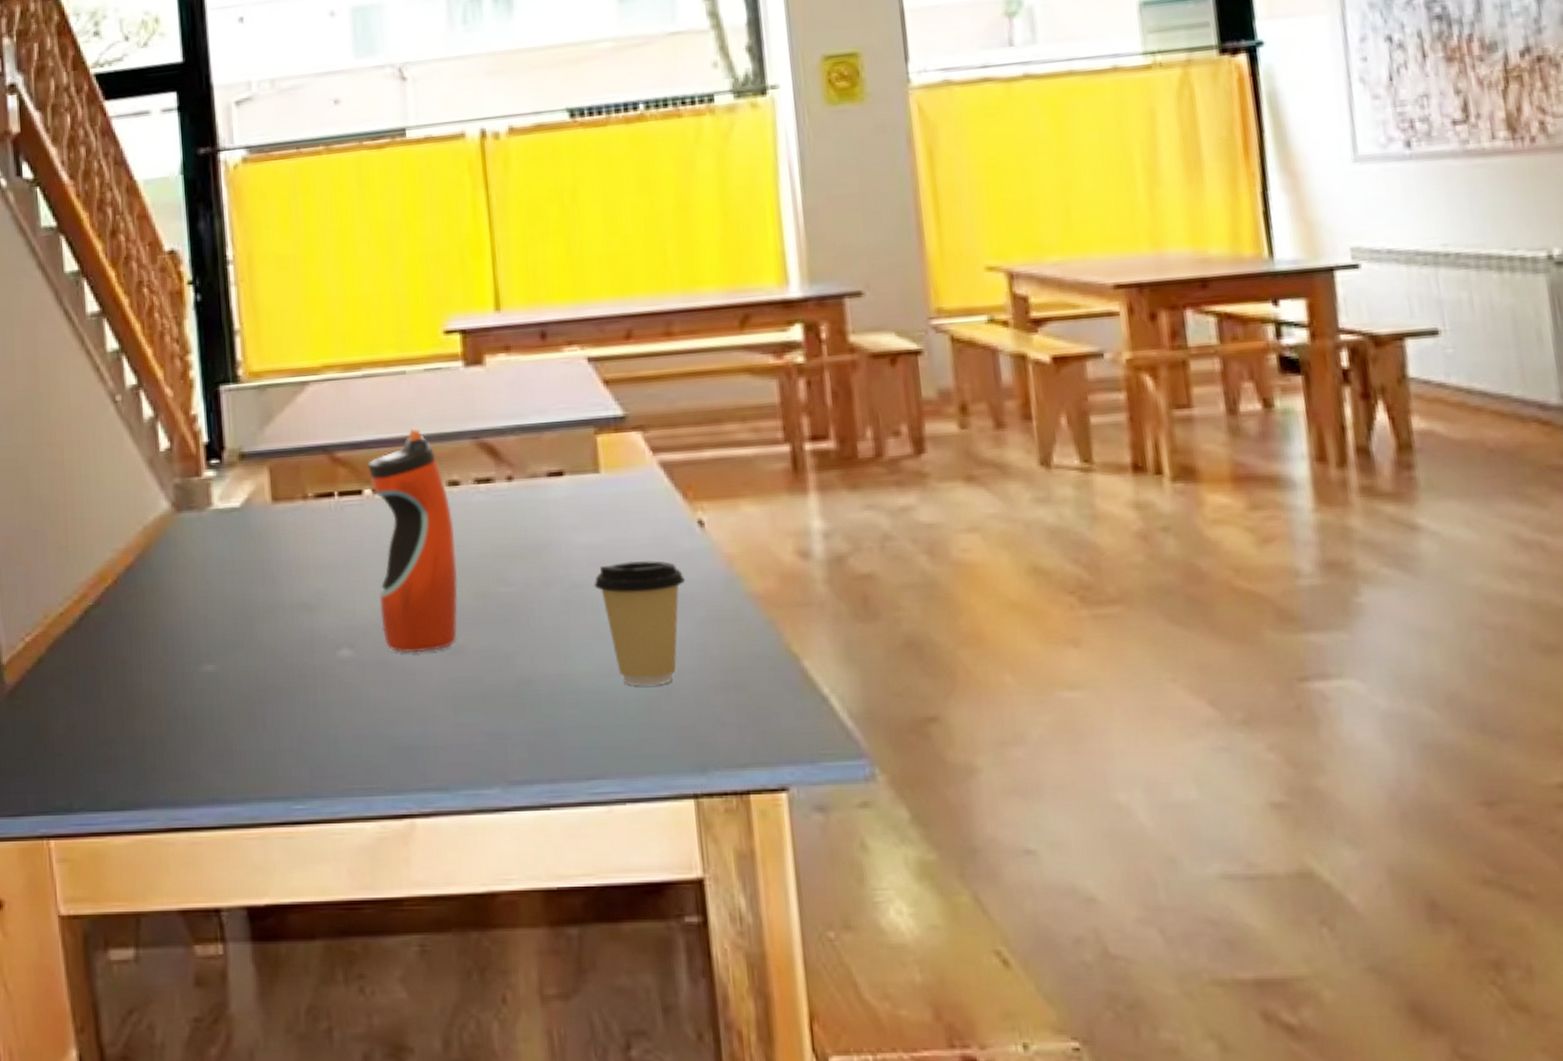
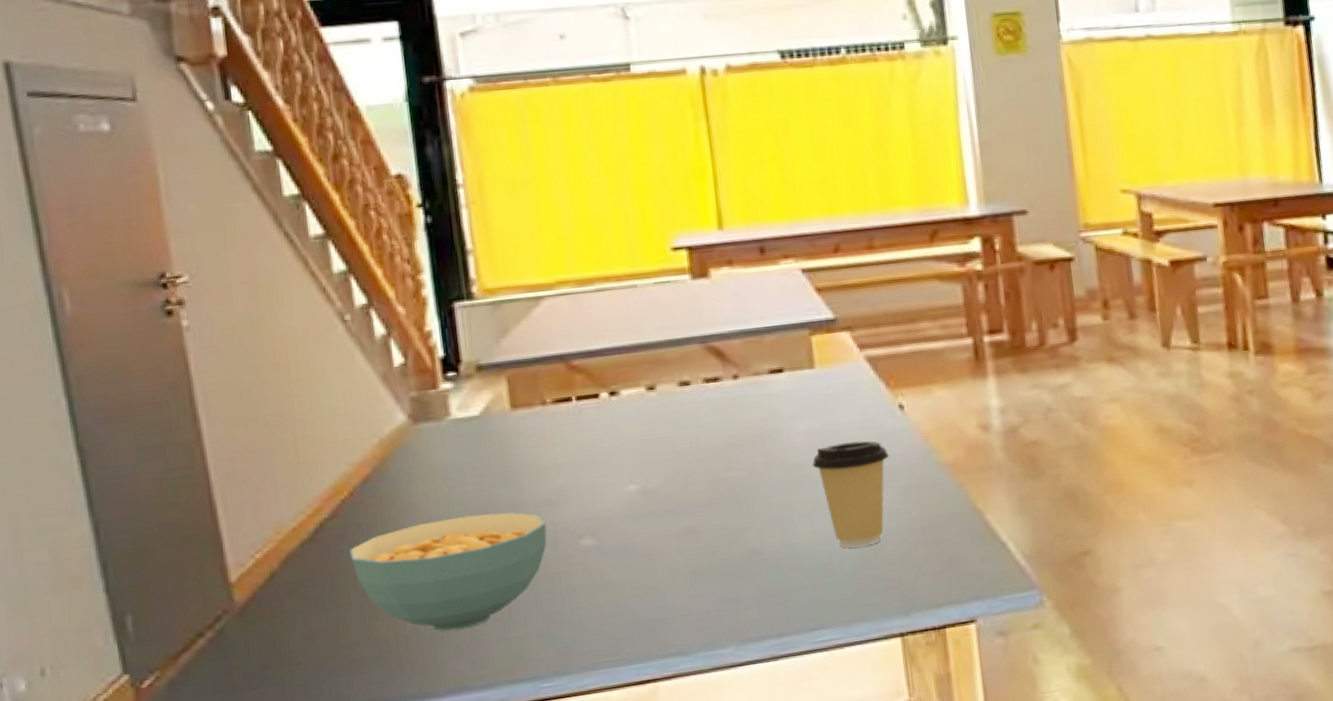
cereal bowl: none [111,613,304,737] -> present [349,512,547,632]
water bottle: present [367,428,458,653] -> none [603,336,692,537]

